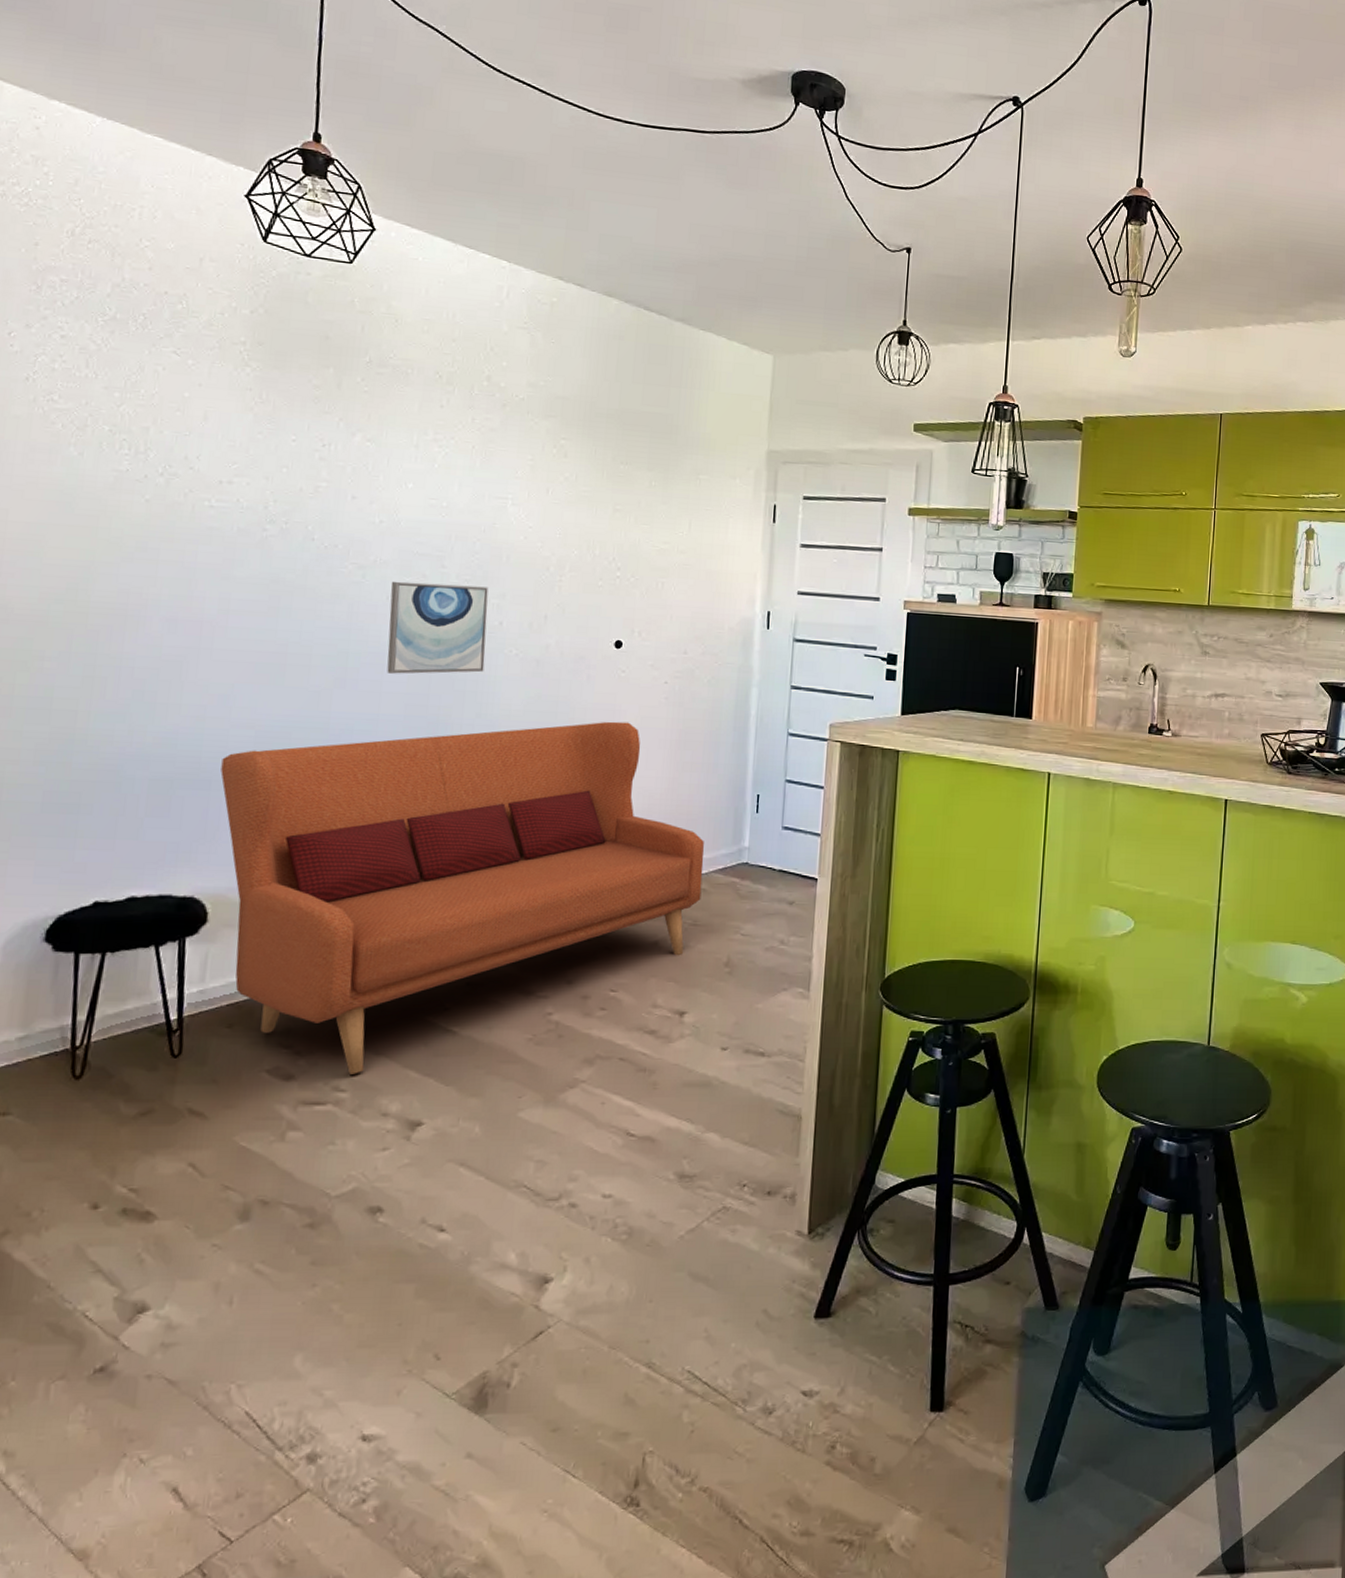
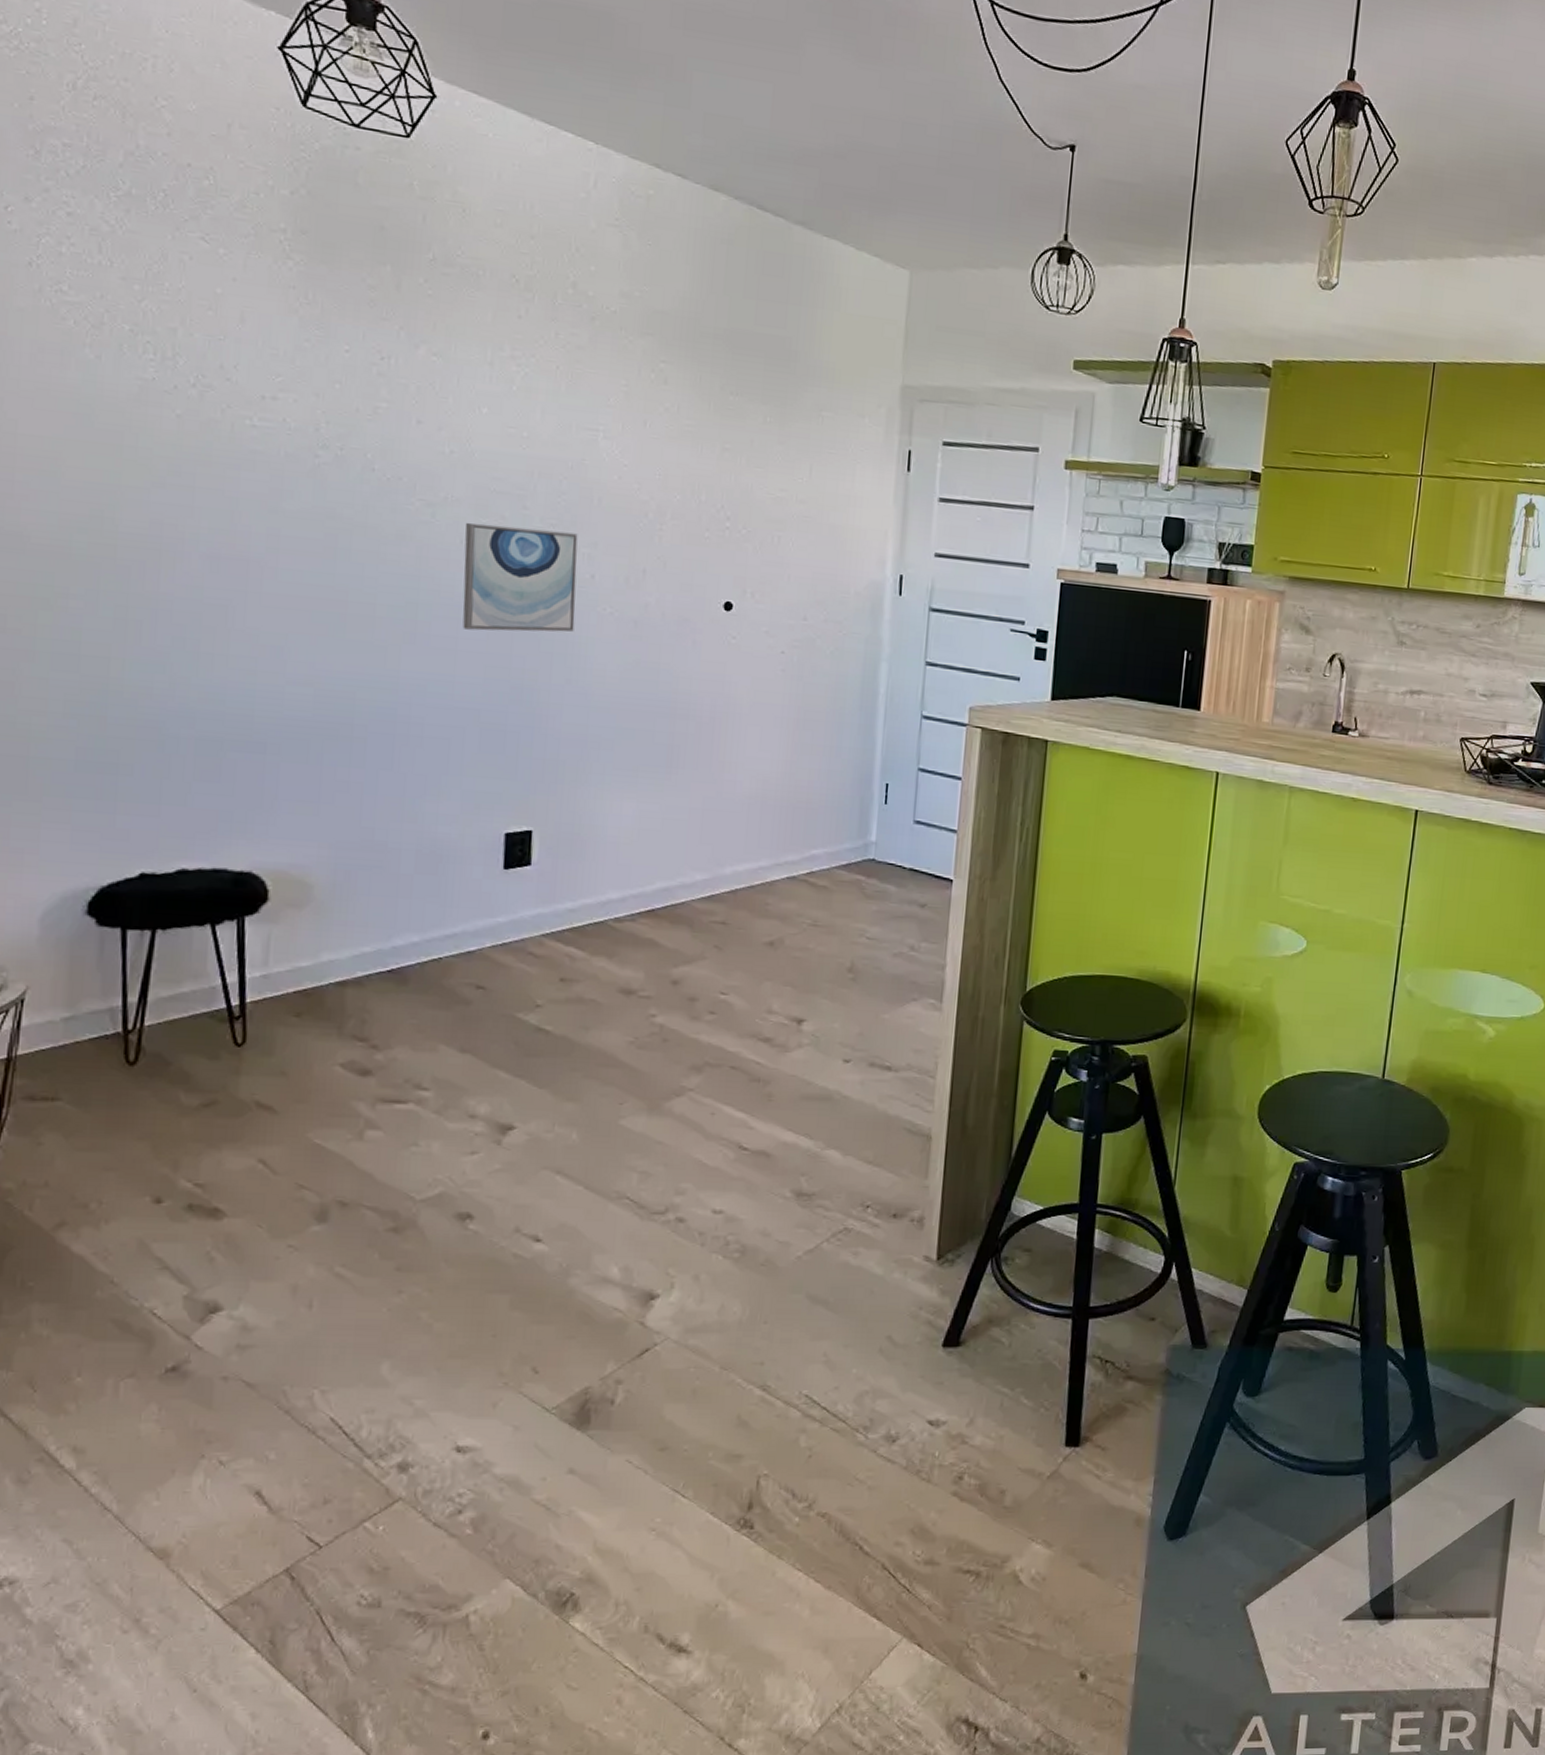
loveseat: present [220,721,704,1074] -> none [276,694,826,1072]

